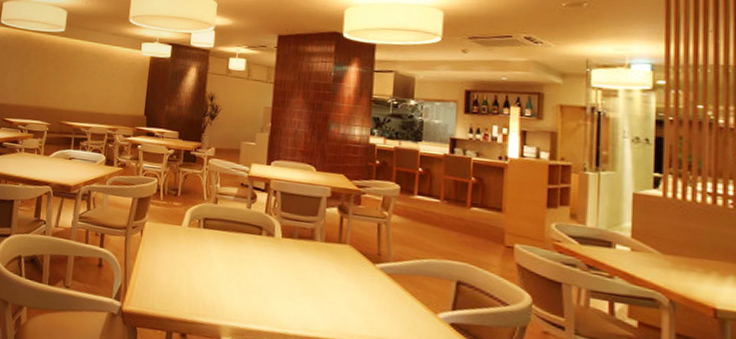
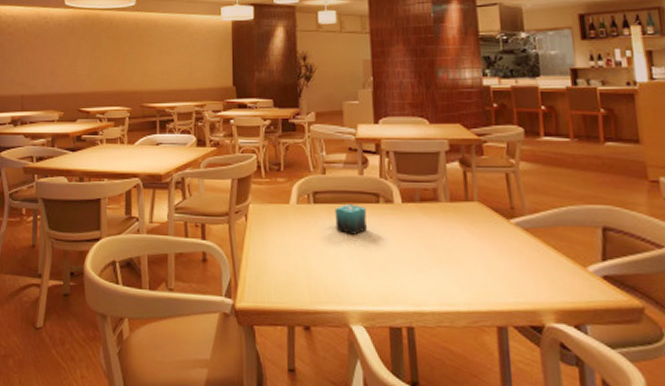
candle: none [220,232,249,260] -> present [335,204,368,235]

